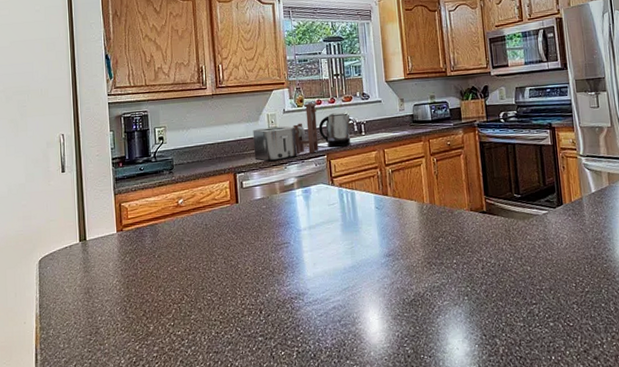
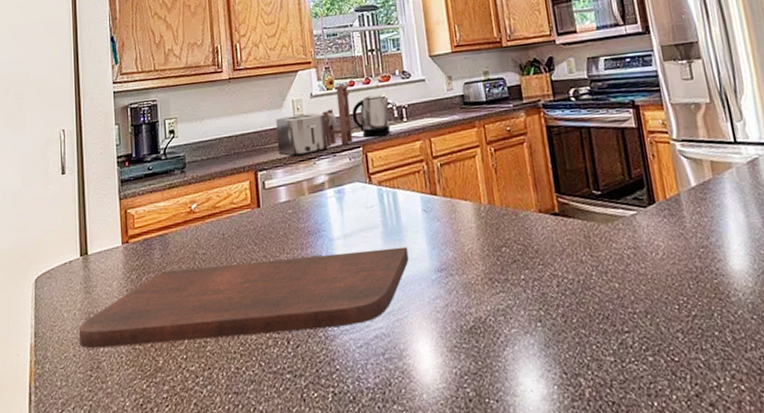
cutting board: none [79,236,363,318] -> present [79,246,409,349]

